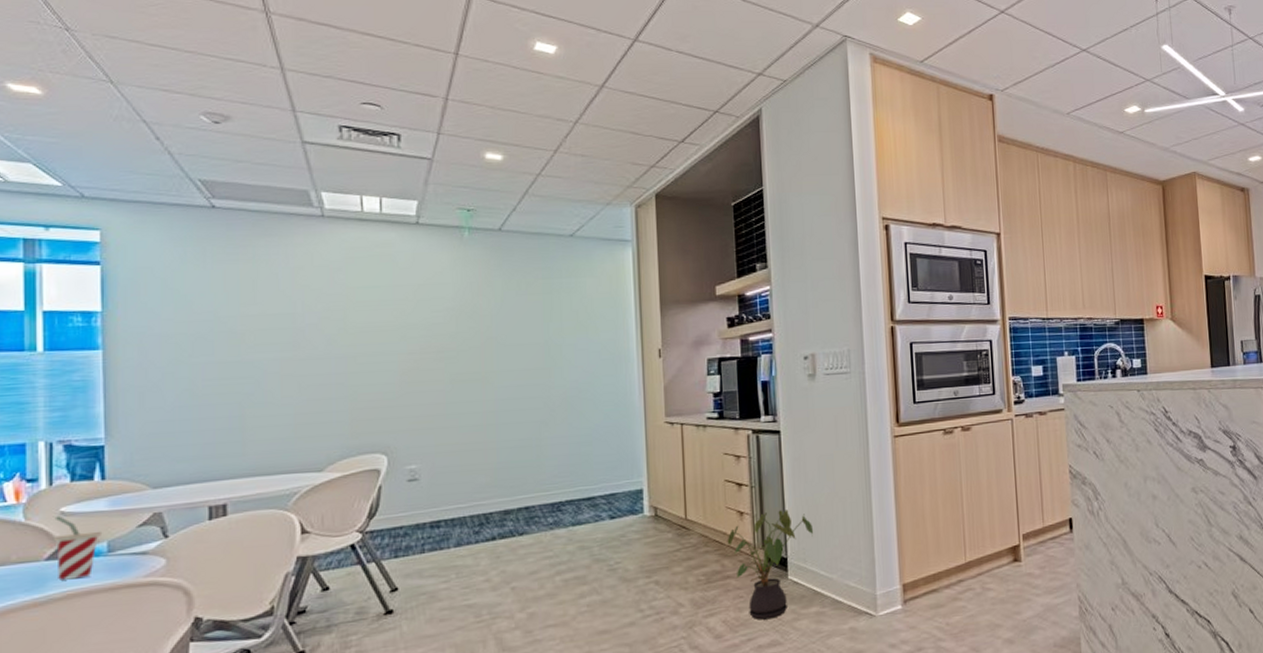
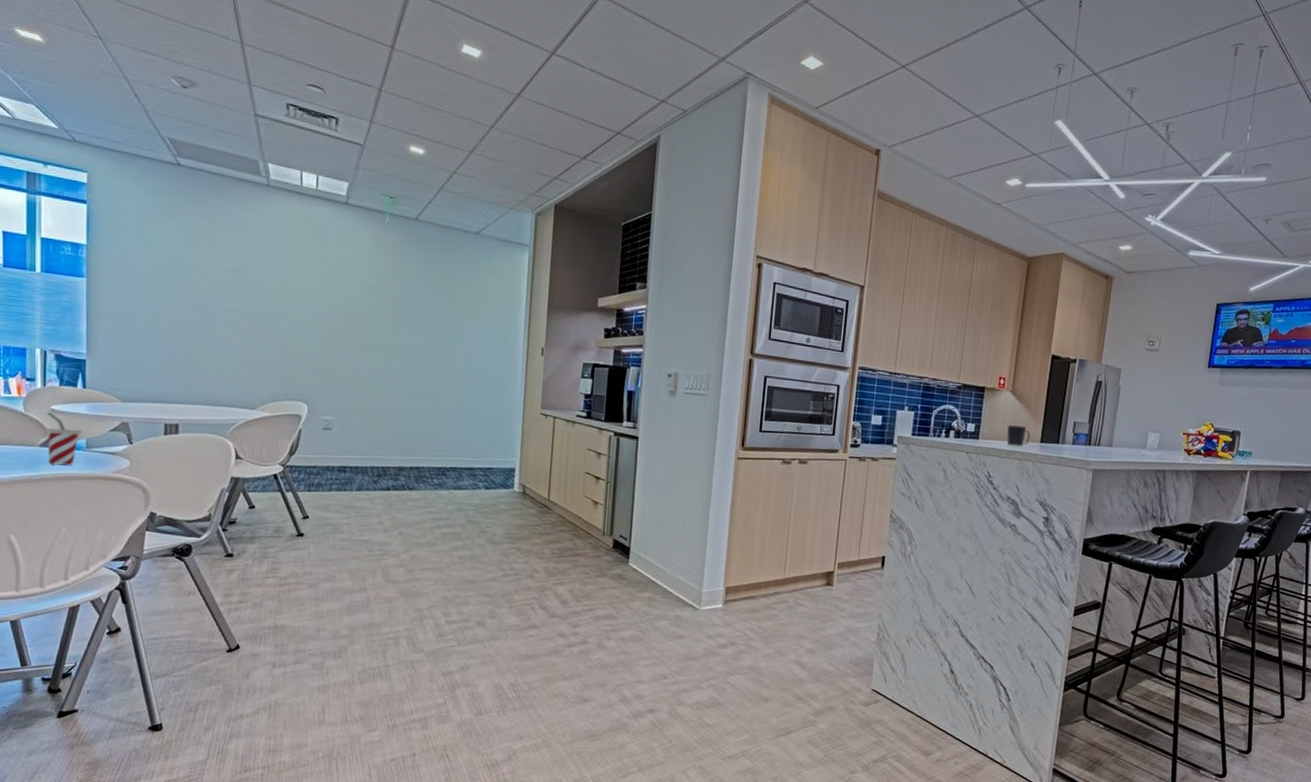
house plant: present [727,510,813,620] -> none [581,506,655,596]
mug: none [1174,353,1200,377] -> present [1006,425,1031,448]

